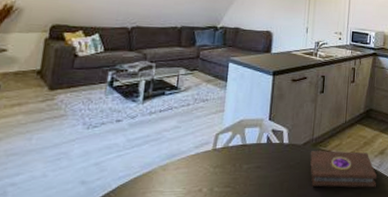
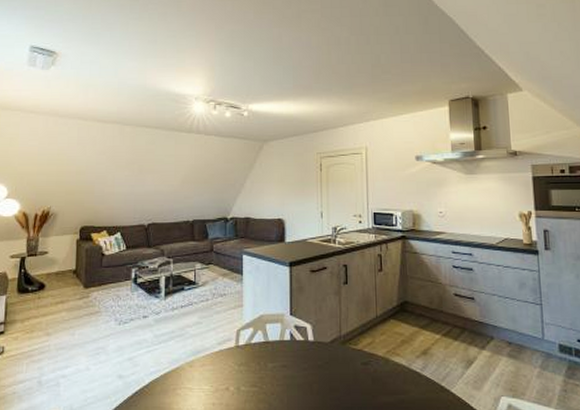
book: present [310,151,377,188] -> none [340,349,422,394]

